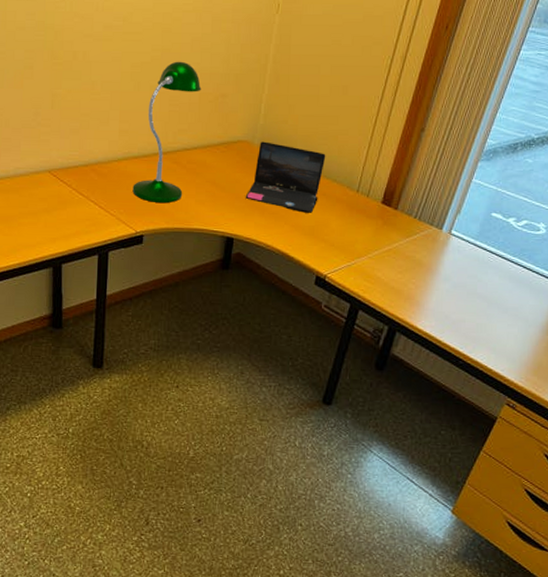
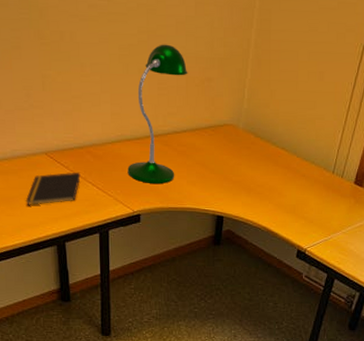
notepad: none [24,190,83,225] -> present [25,172,81,205]
laptop: present [245,141,326,213] -> none [233,125,305,193]

